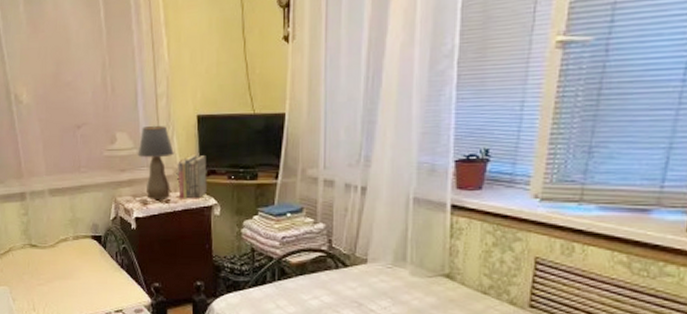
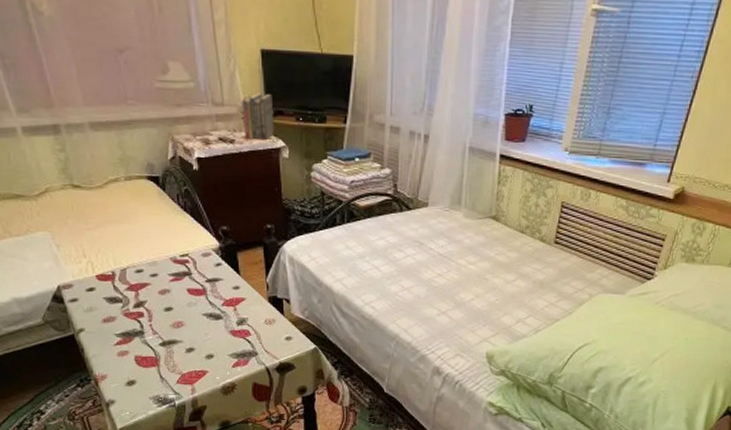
table lamp: present [137,125,174,199] -> none [195,56,237,139]

